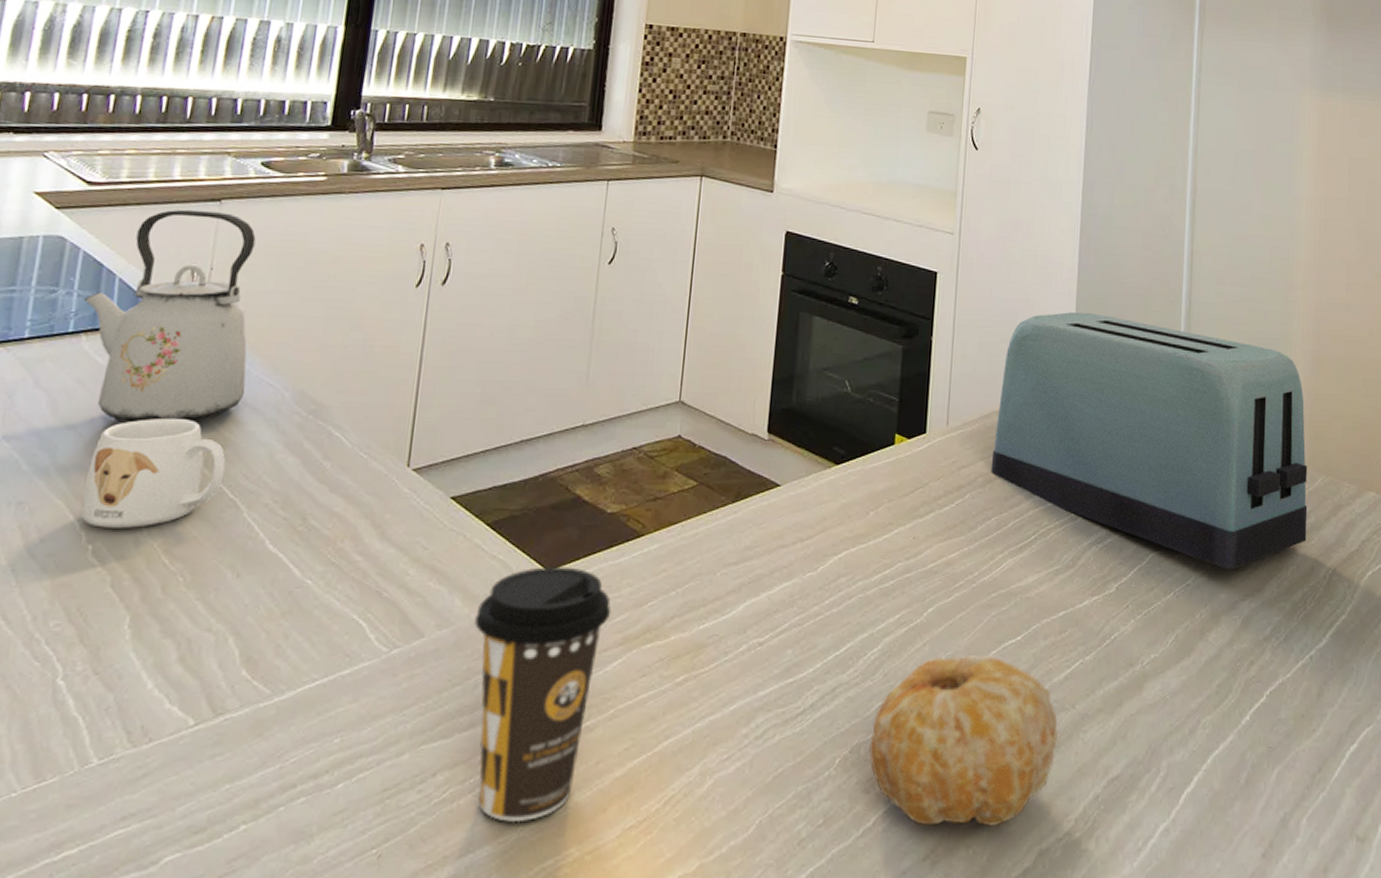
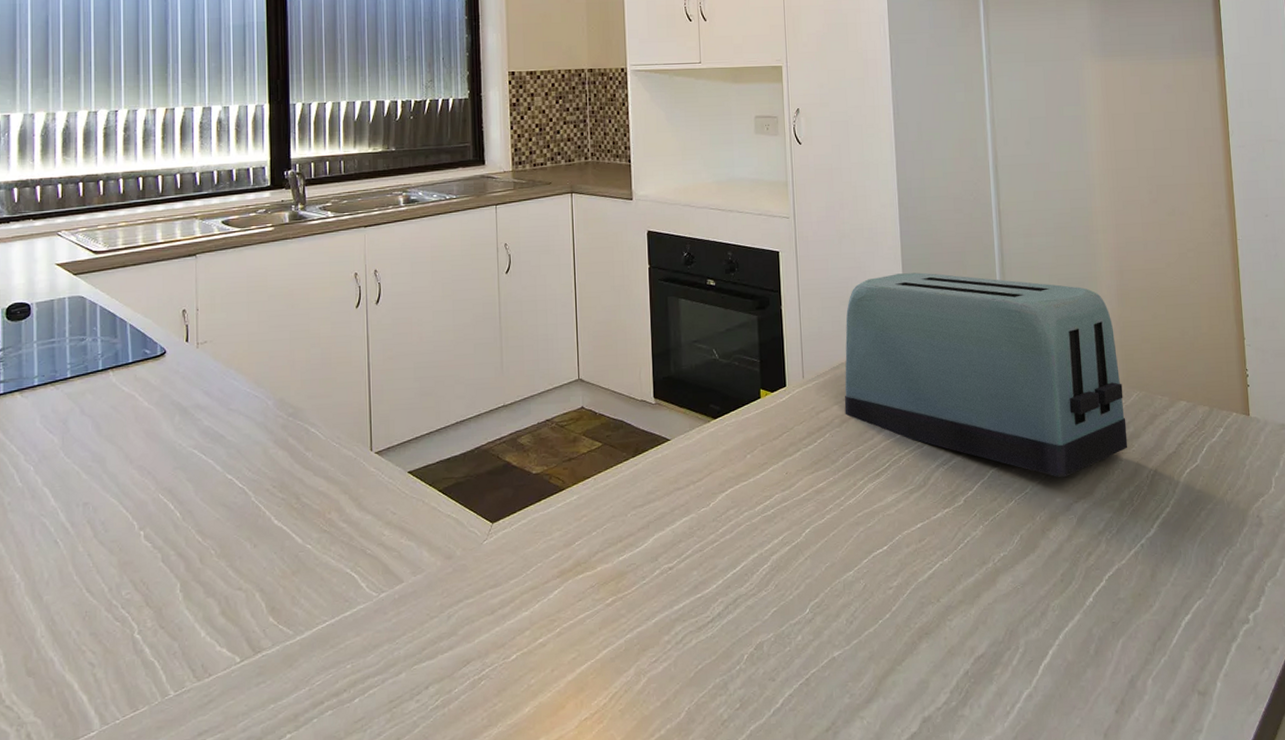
mug: present [81,418,226,528] -> none [131,429,233,518]
kettle: present [83,209,256,423] -> none [105,264,238,436]
coffee cup: present [474,565,612,823] -> none [441,519,547,721]
fruit: present [869,654,1058,826] -> none [770,563,927,704]

